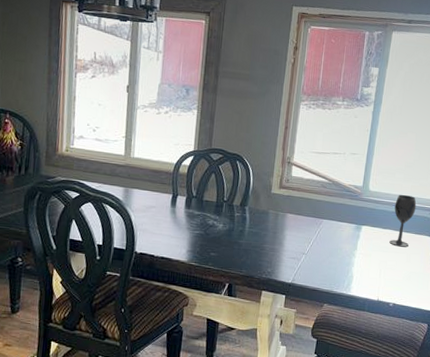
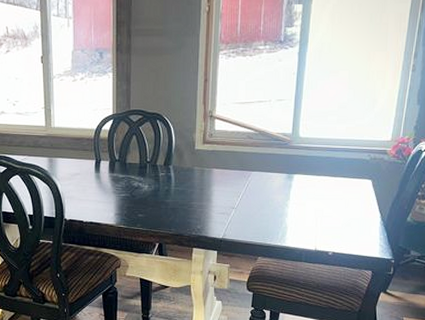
wine glass: present [389,195,417,247] -> none [325,138,353,193]

